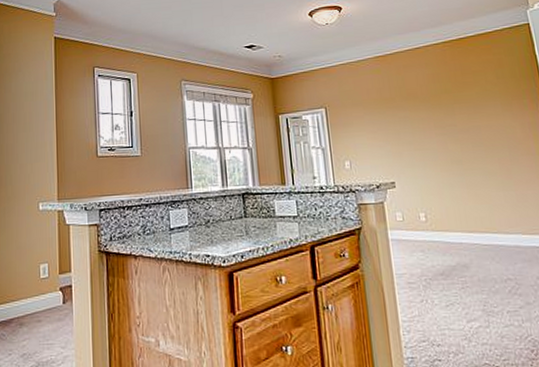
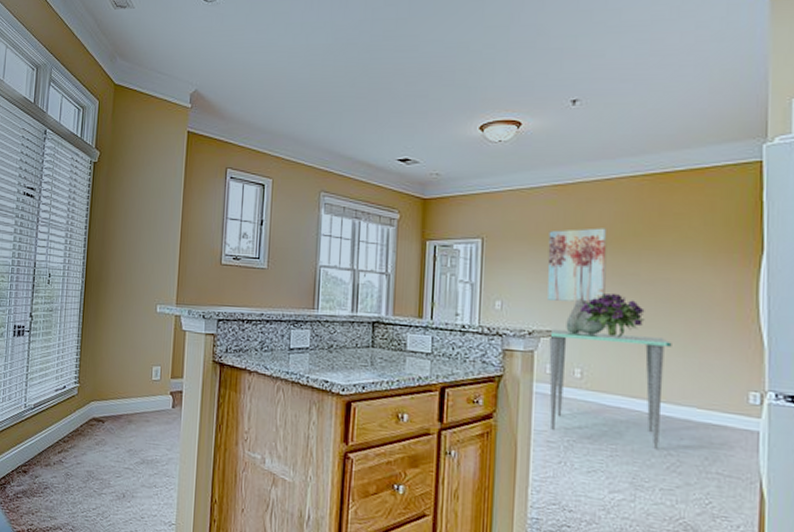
wall art: none [378,89,432,156] -> present [547,228,607,303]
dining table: none [392,177,499,276] -> present [548,329,672,449]
ceramic pot: none [405,151,439,182] -> present [566,299,607,335]
bouquet: none [414,143,467,182] -> present [579,293,645,338]

